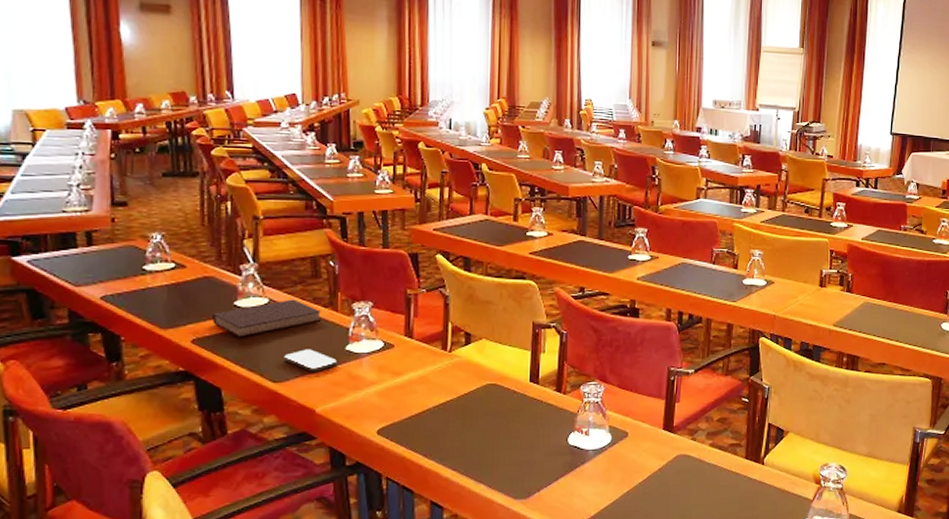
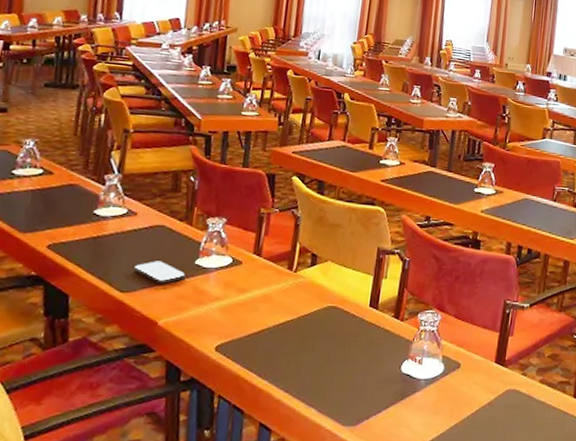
notebook: present [213,299,321,338] -> none [70,211,176,246]

